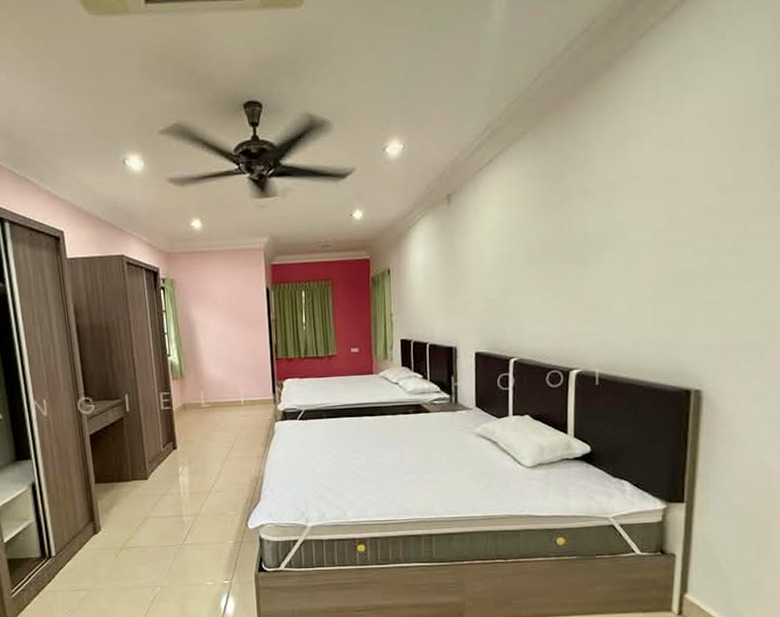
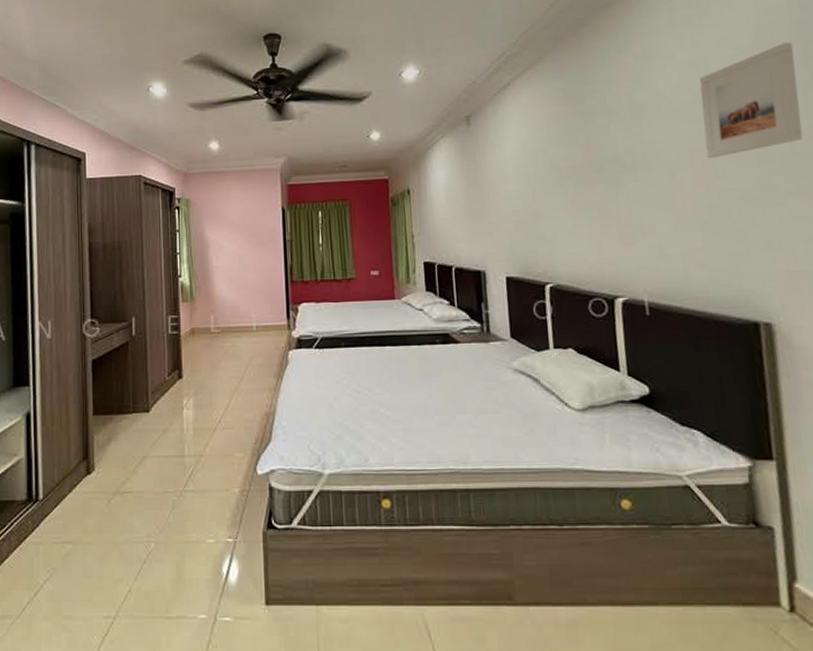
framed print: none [668,120,764,239] -> present [699,42,803,159]

